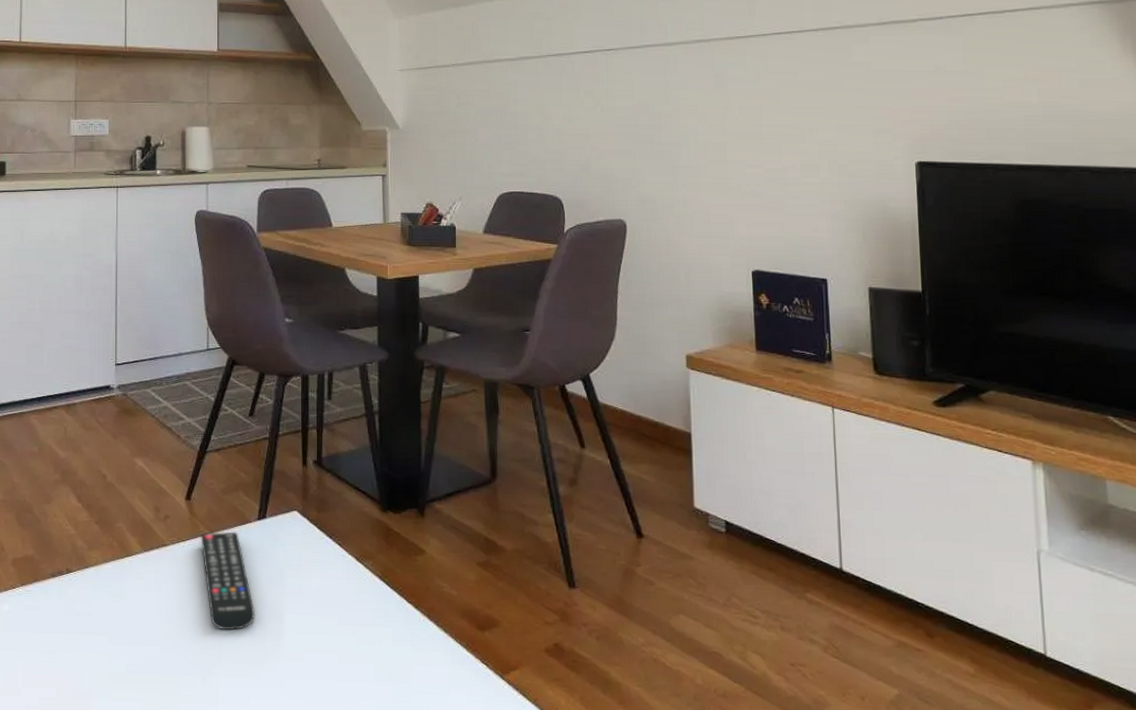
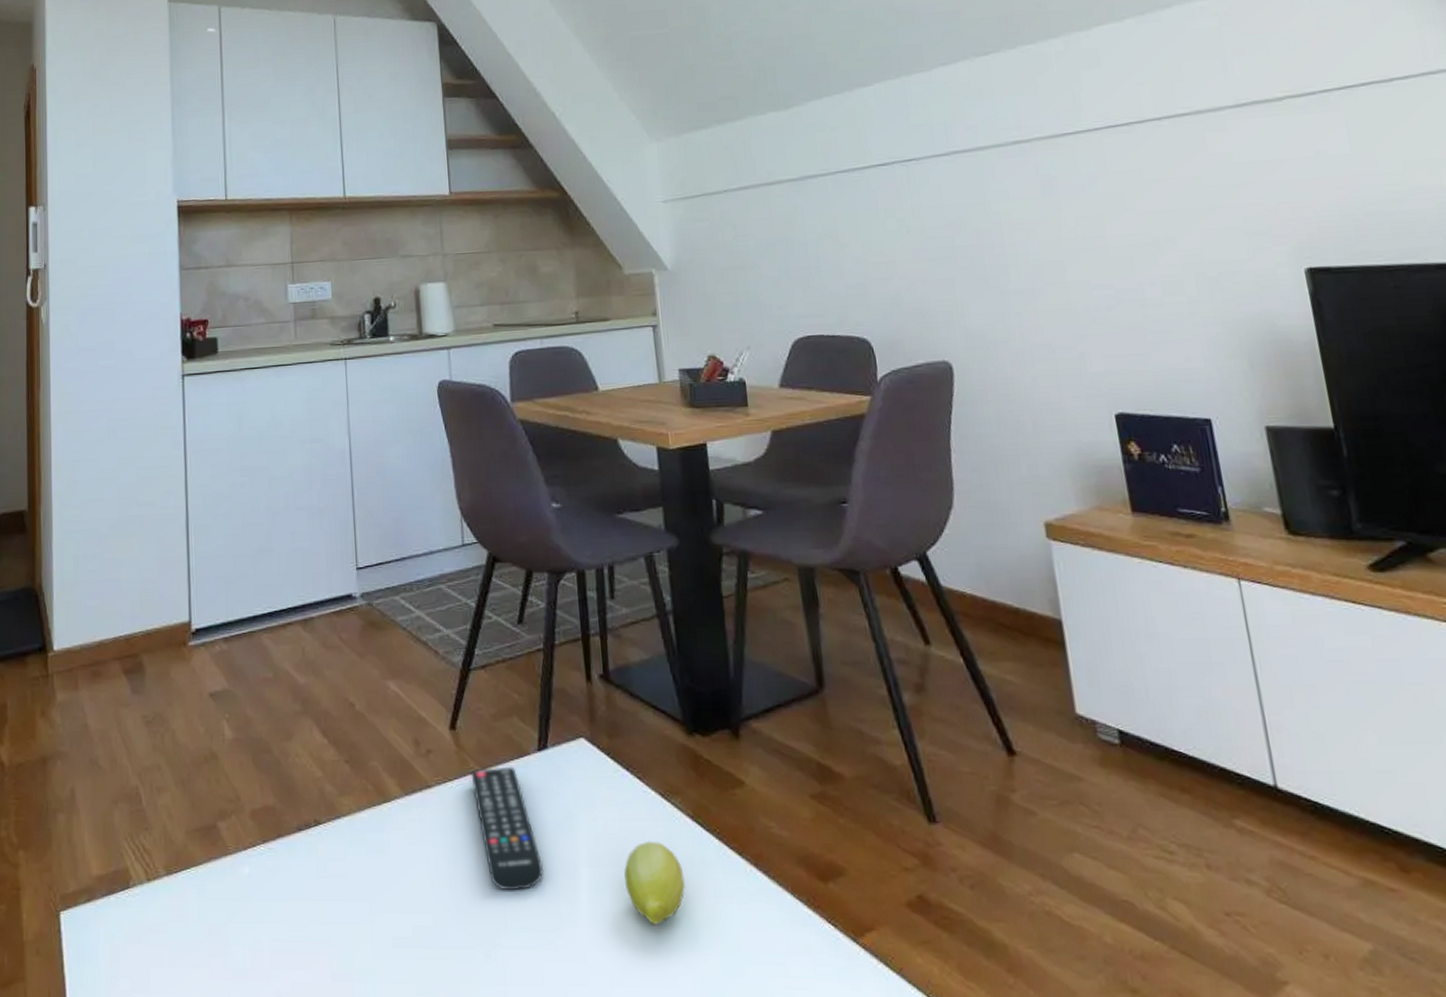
fruit: none [321,594,370,660] -> present [624,841,686,925]

